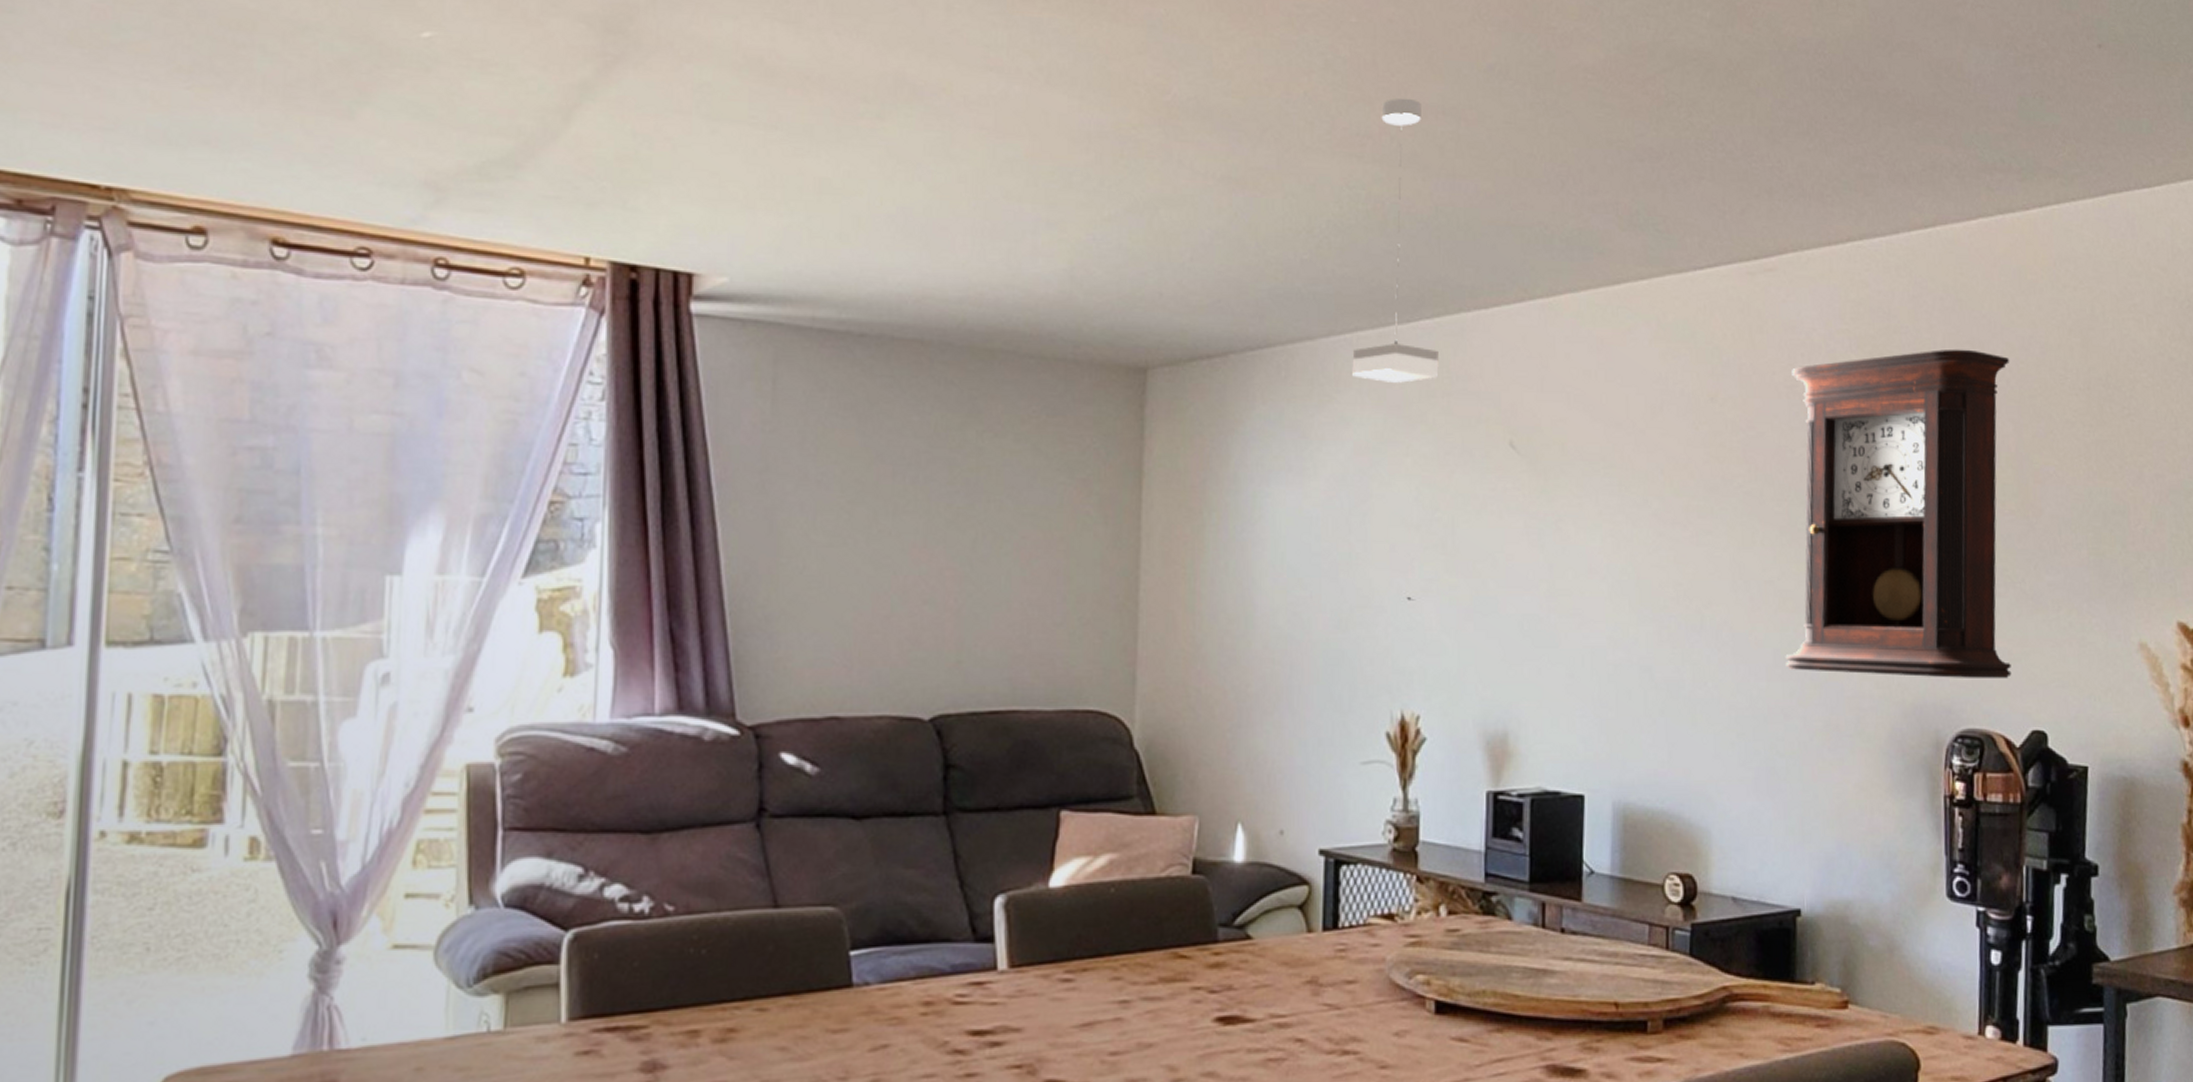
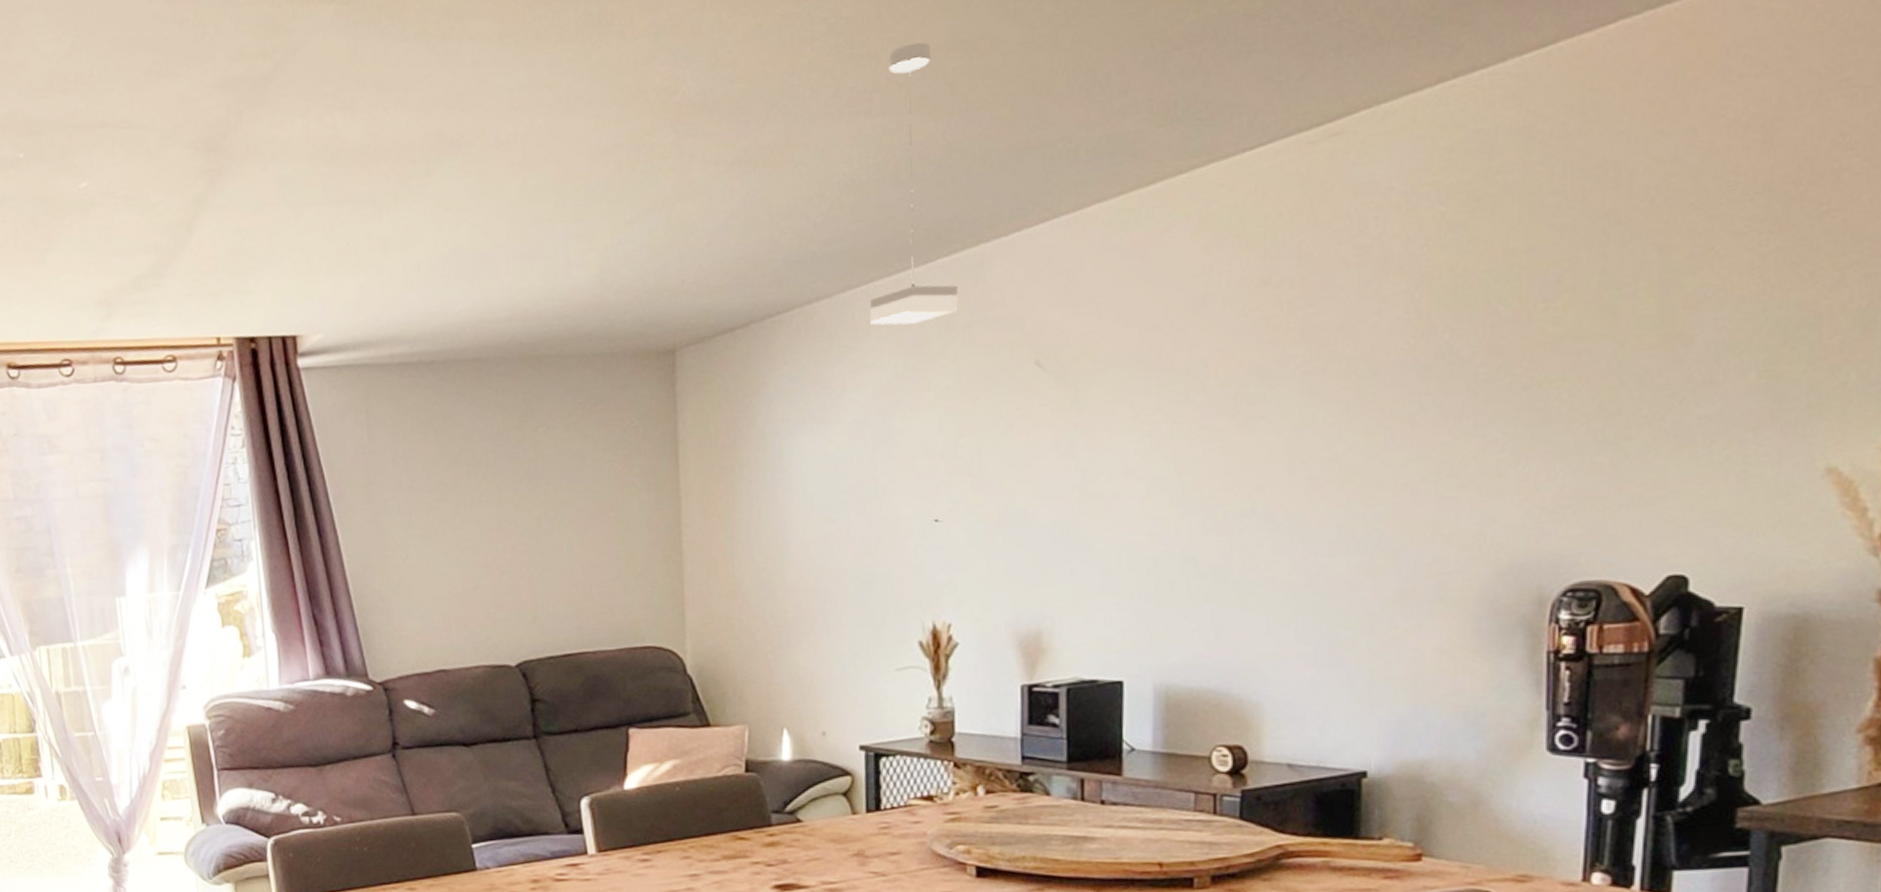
pendulum clock: present [1785,349,2012,678] -> none [1351,173,1657,543]

